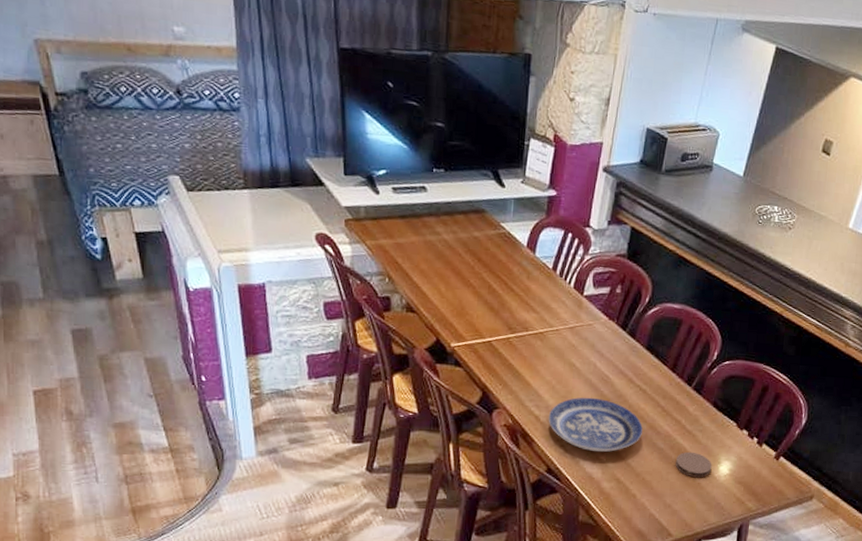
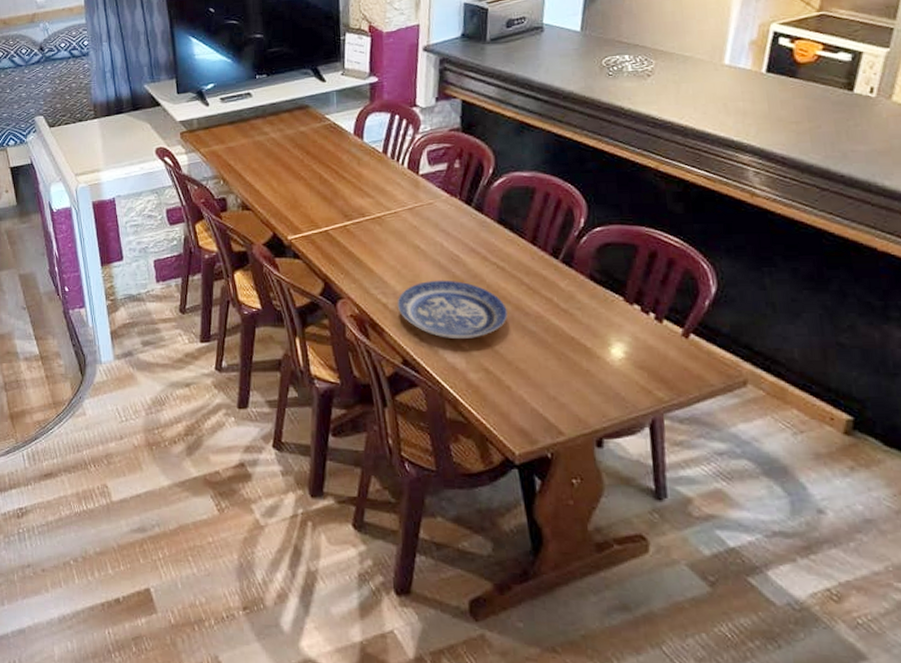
coaster: present [675,451,712,478] -> none [553,333,601,364]

